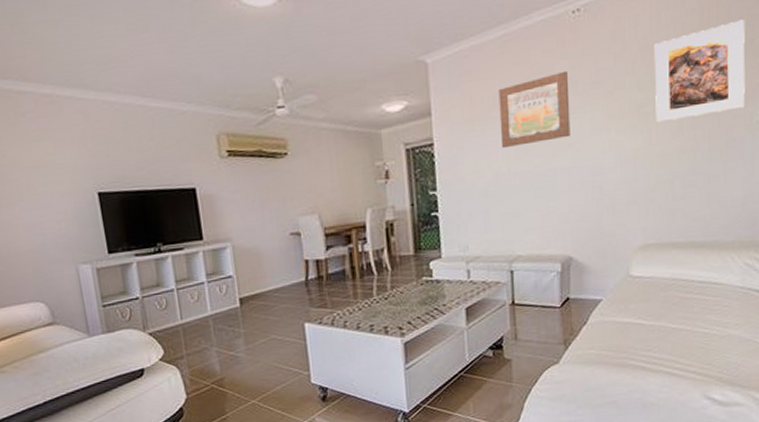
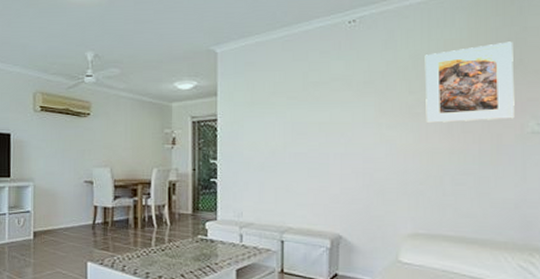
wall art: present [498,70,570,147] -> none [278,70,344,129]

